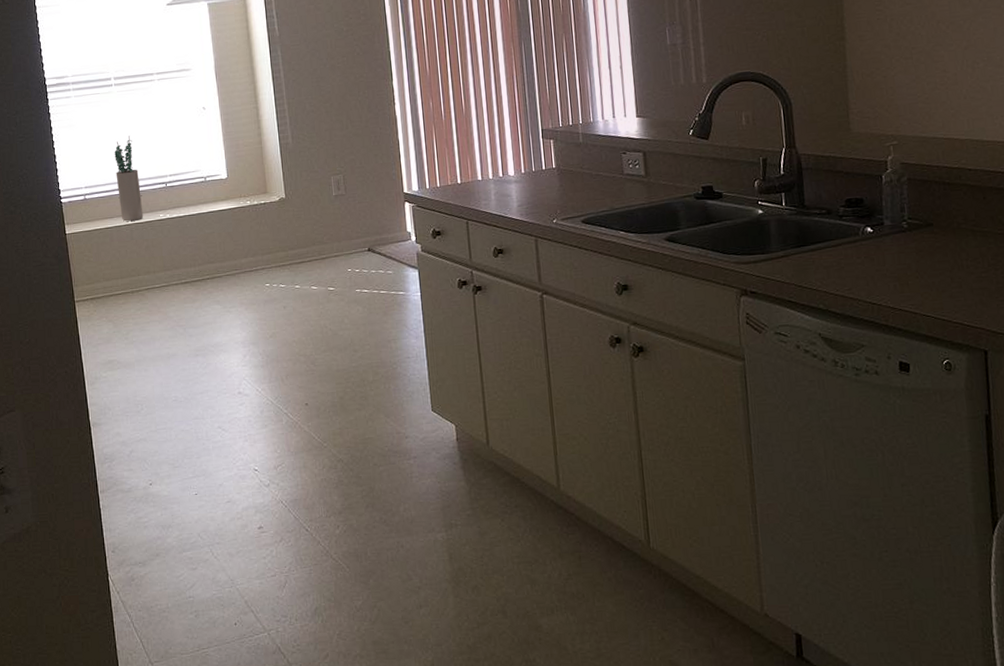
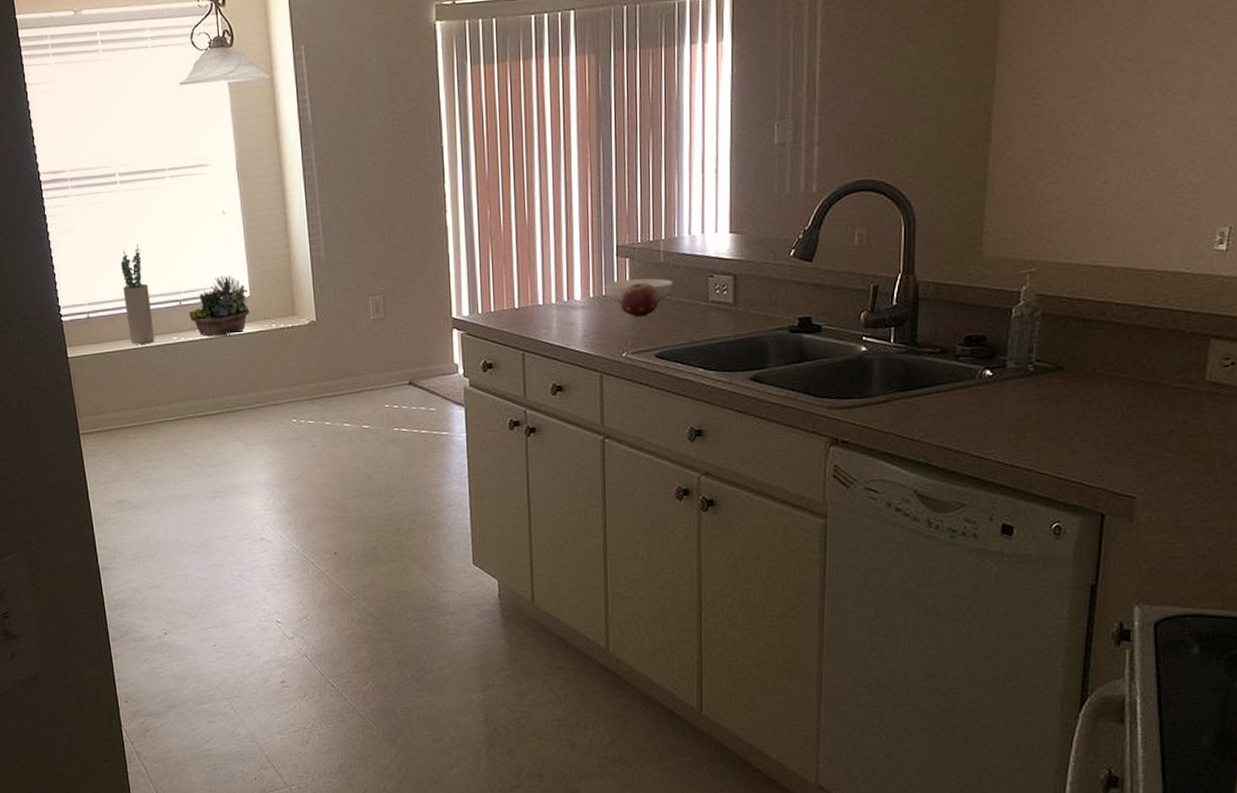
succulent planter: none [173,161,227,213] -> present [188,275,250,337]
bowl: none [533,156,593,178] -> present [604,278,674,304]
fruit: none [548,160,581,189] -> present [620,283,658,317]

